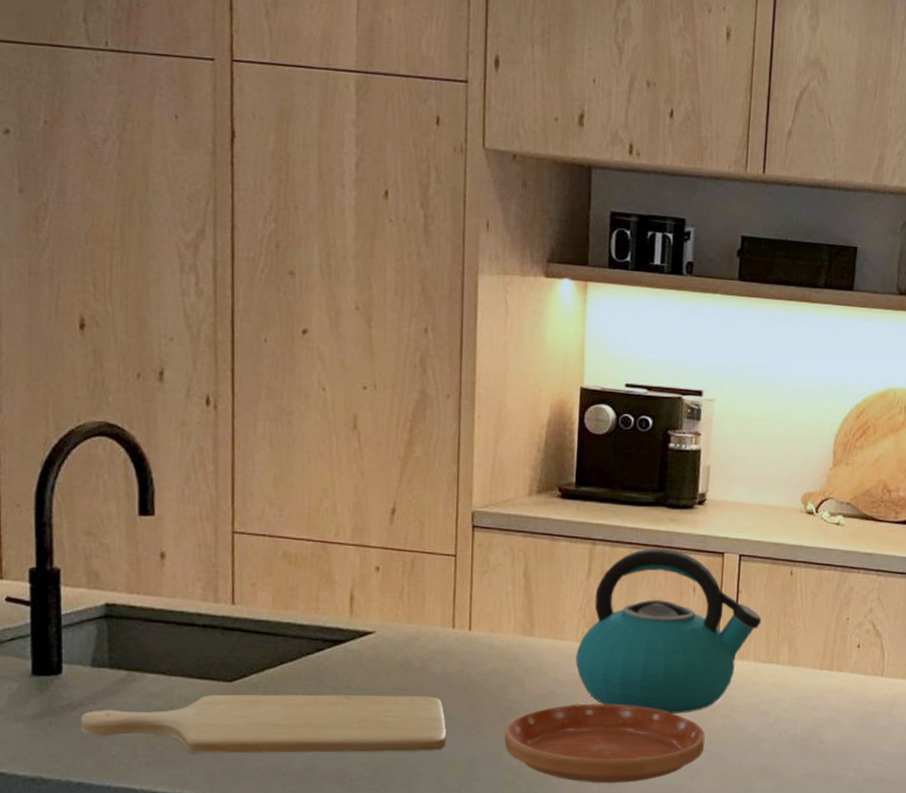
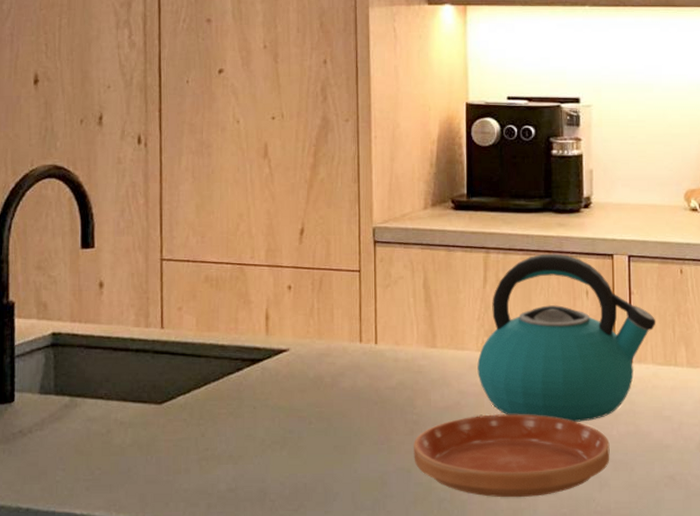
chopping board: present [81,694,447,754] -> none [30,412,359,476]

